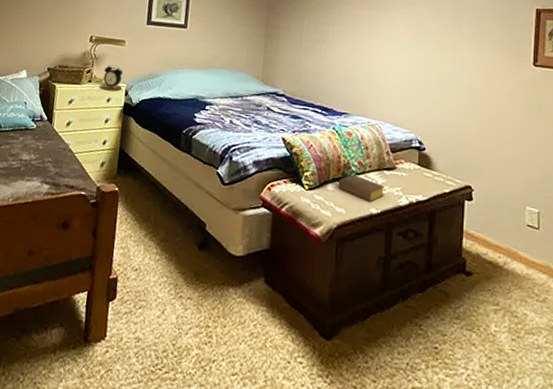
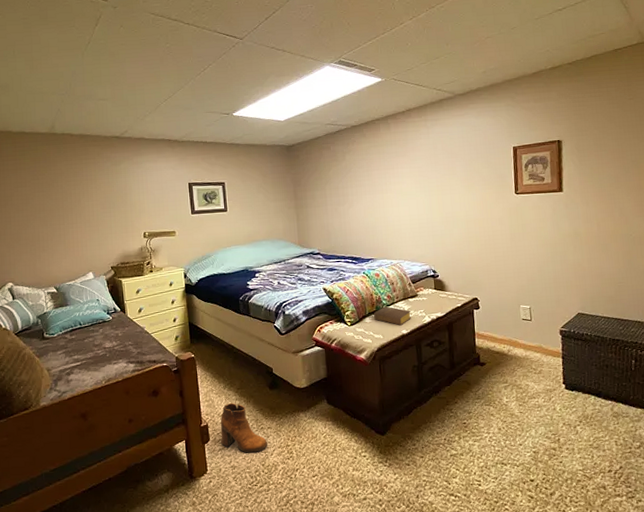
alarm clock: present [98,64,123,92] -> none [160,254,180,277]
boot: none [129,256,184,328] -> present [220,403,267,454]

